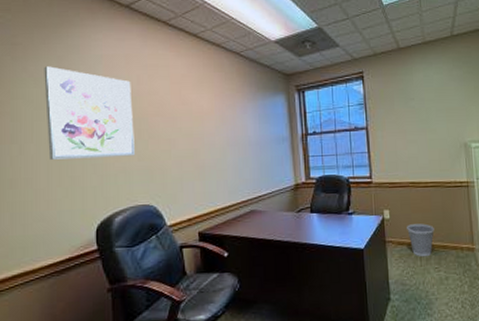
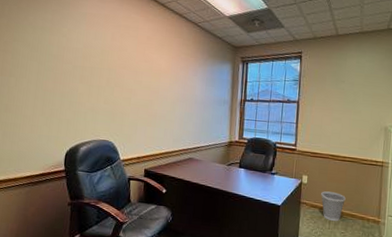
wall art: present [44,66,135,160] -> none [37,17,106,99]

